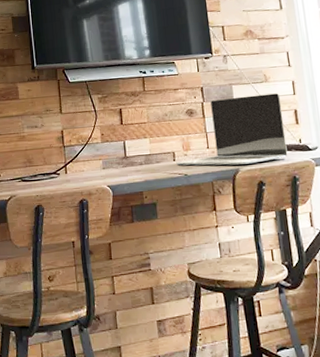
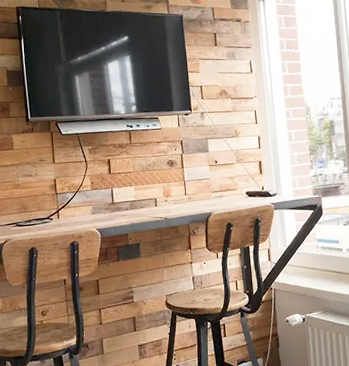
laptop: present [176,93,288,166] -> none [158,147,252,211]

